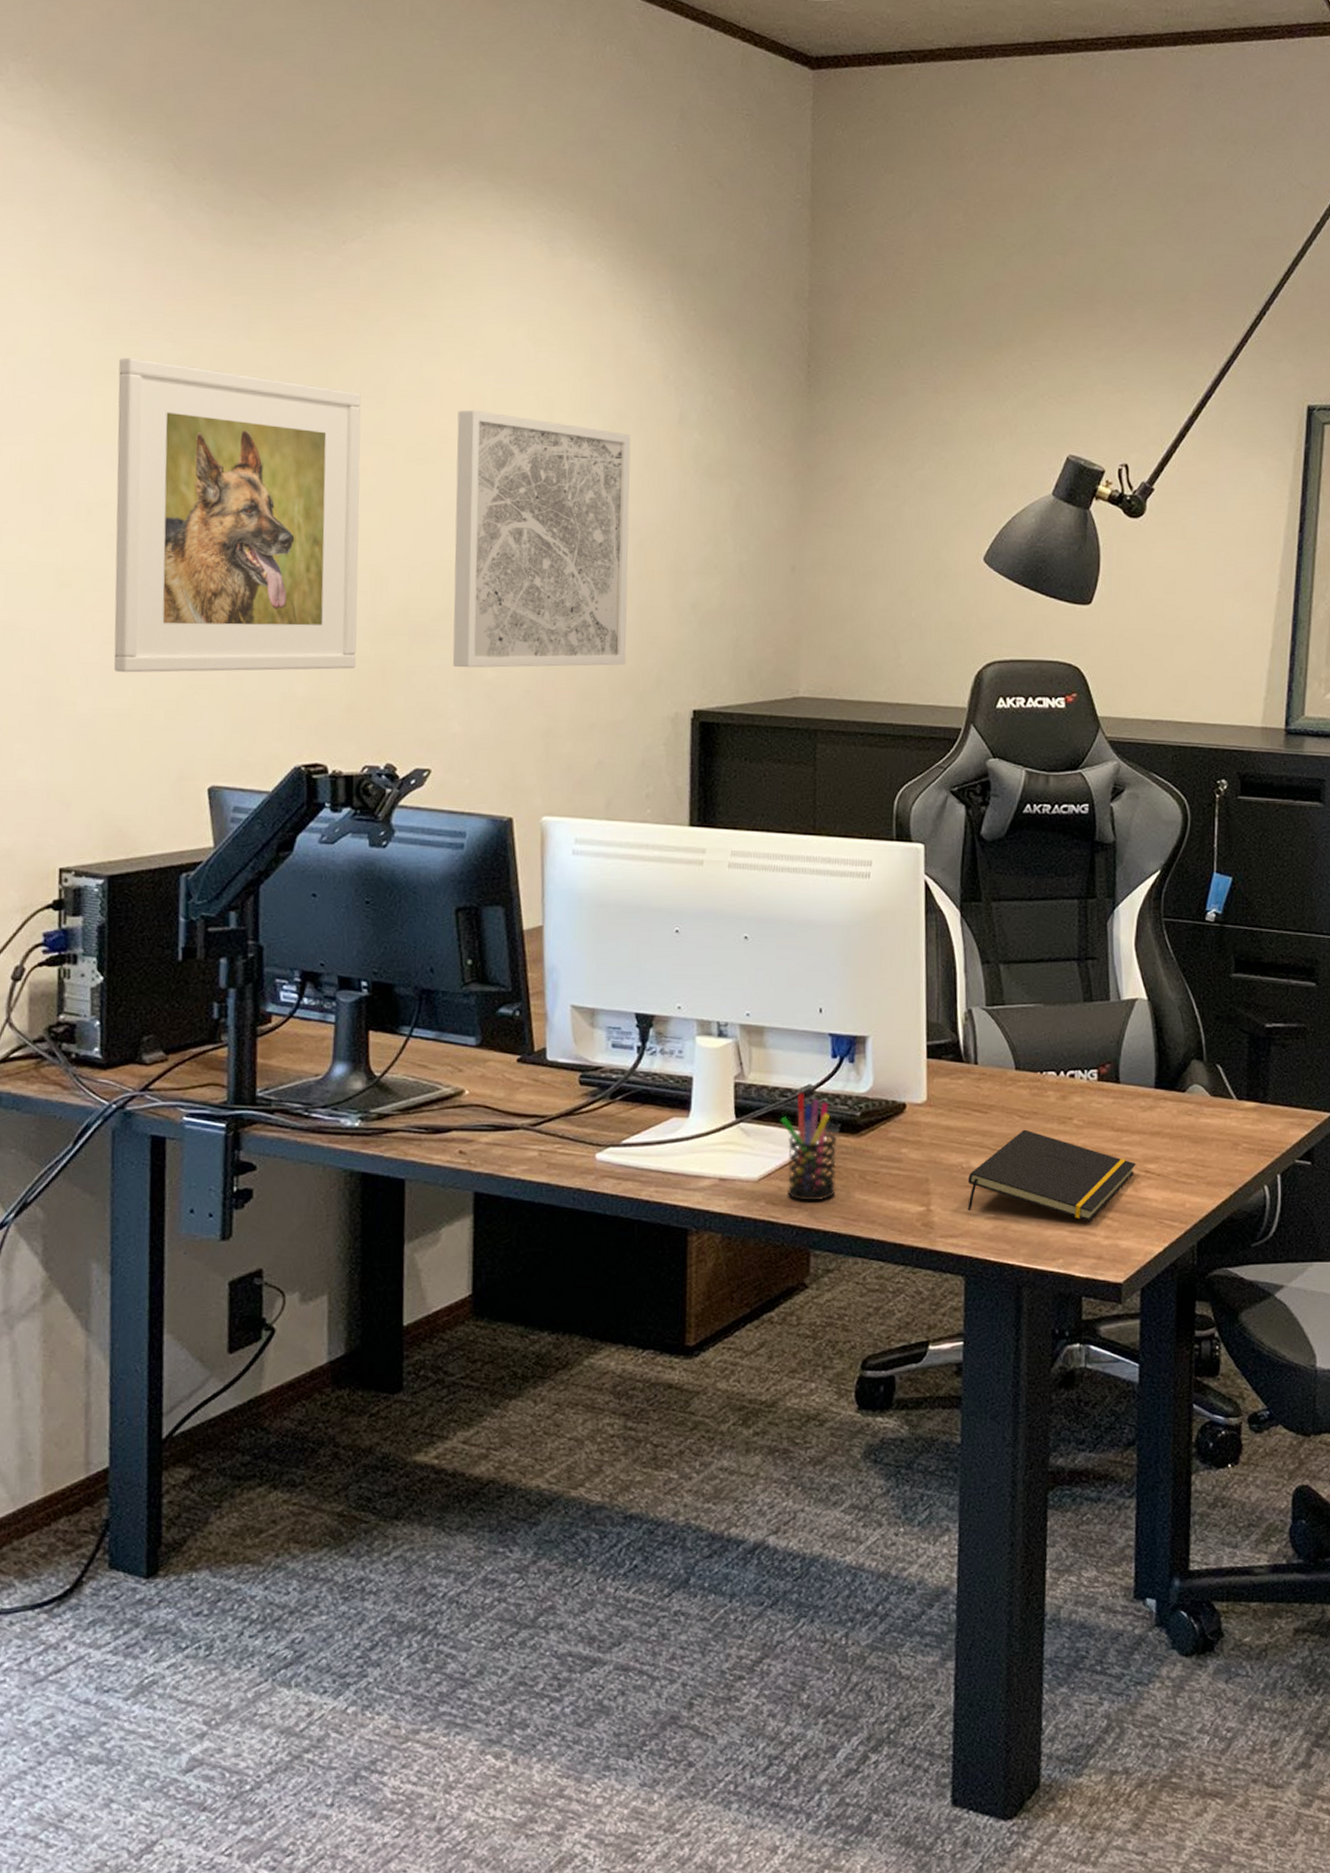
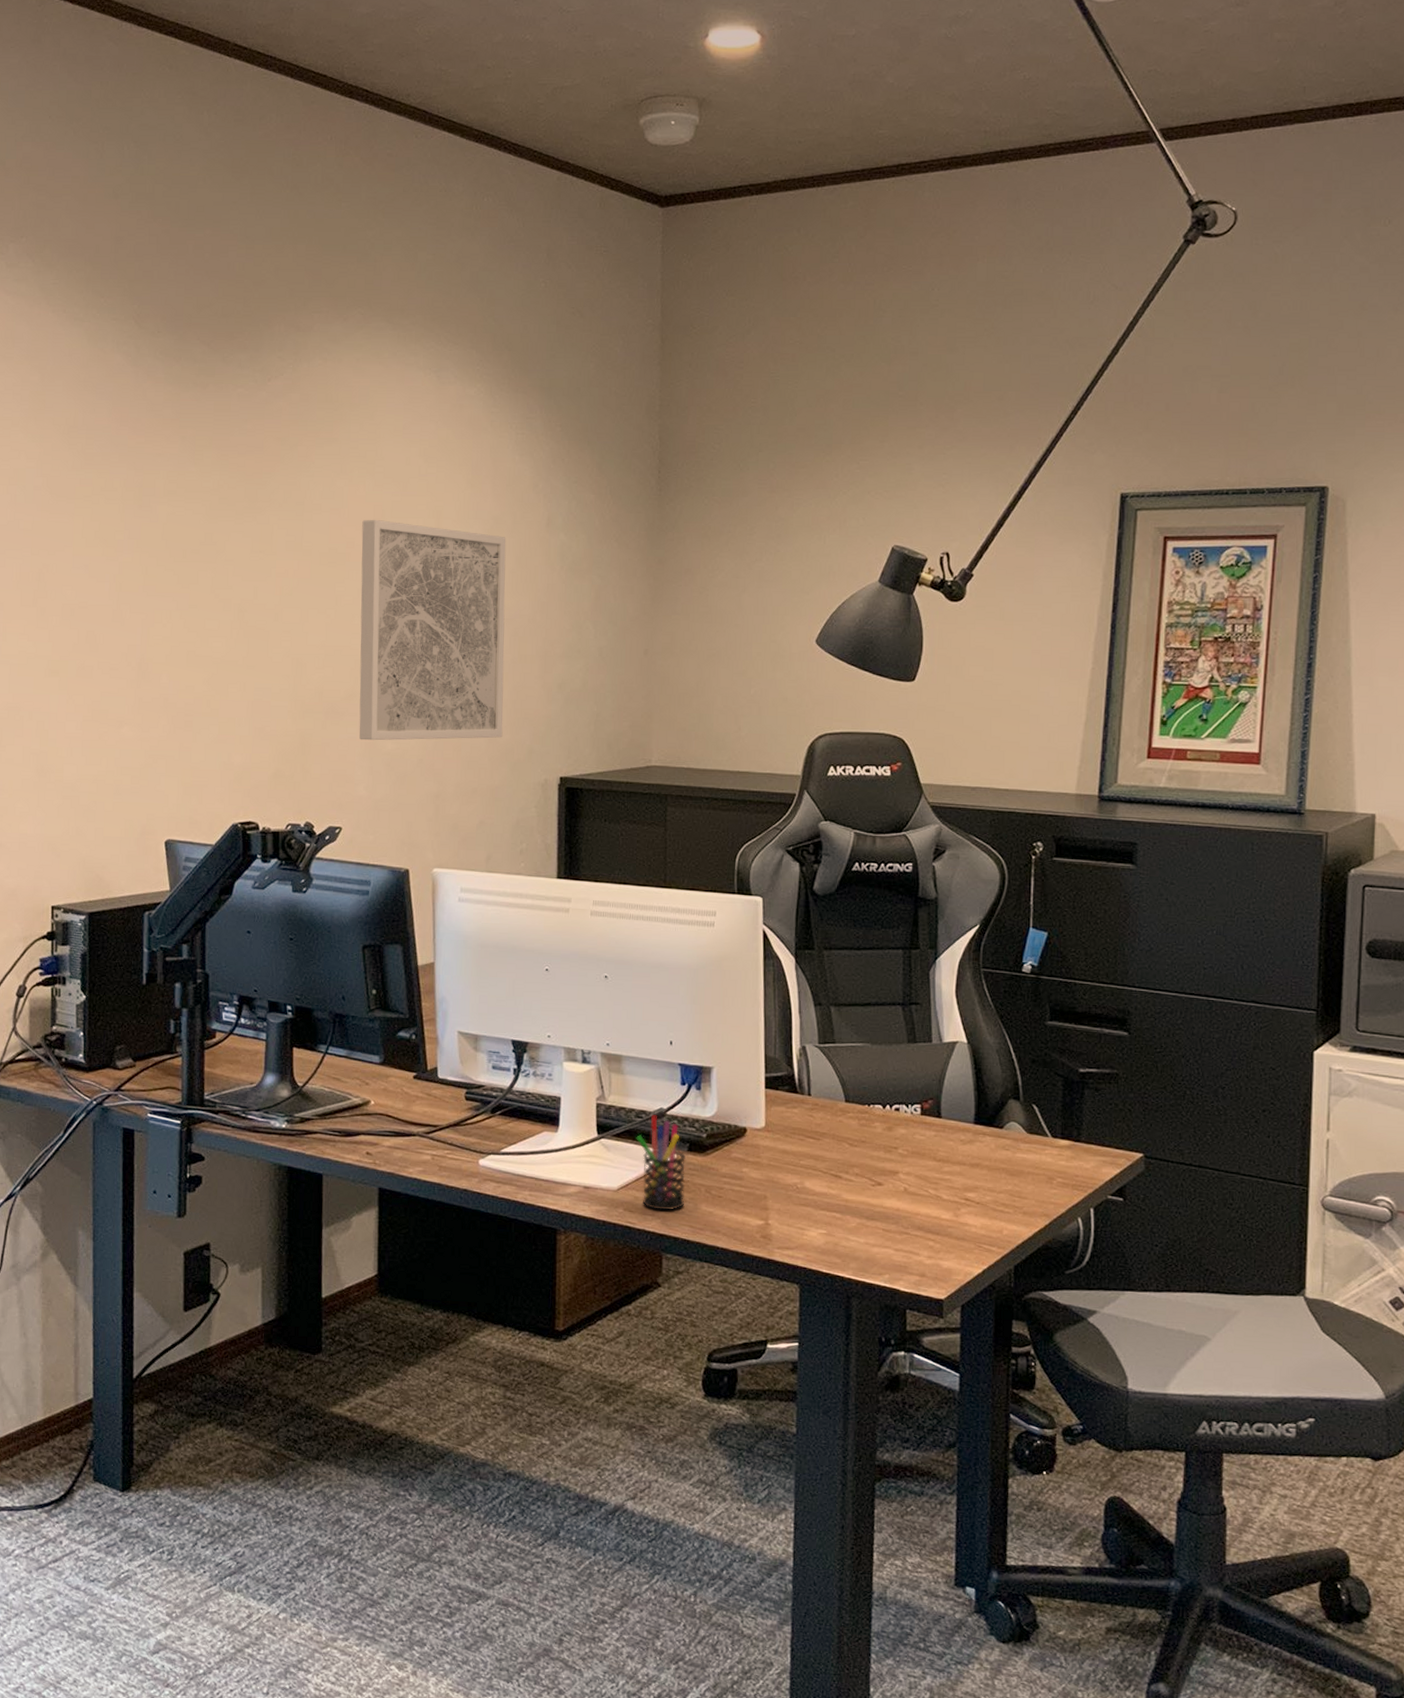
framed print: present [114,357,361,673] -> none [92,484,284,745]
notepad: present [967,1129,1136,1221] -> none [802,1156,956,1242]

